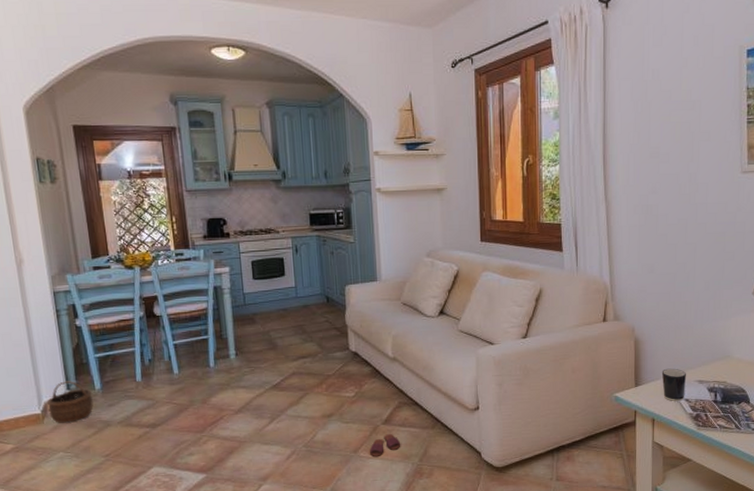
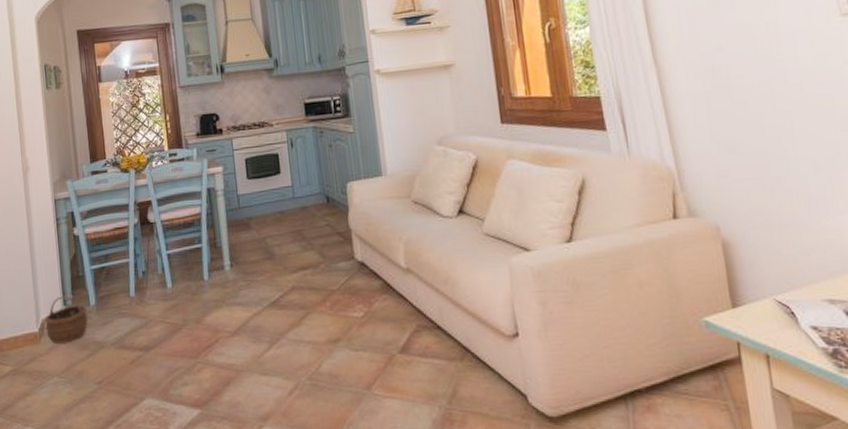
slippers: present [370,434,400,456] -> none [385,366,422,395]
mug: present [661,368,687,402] -> none [768,282,811,331]

